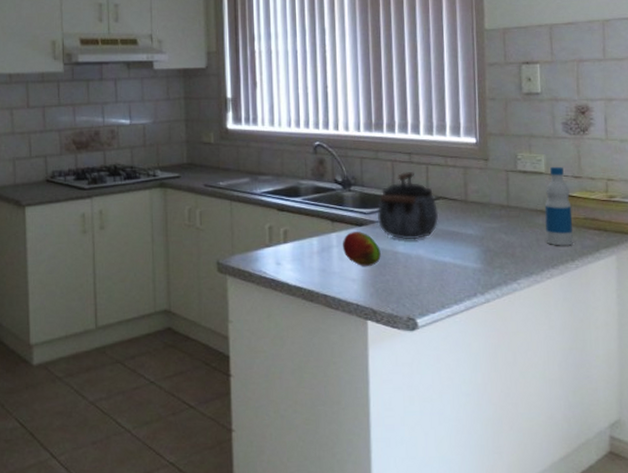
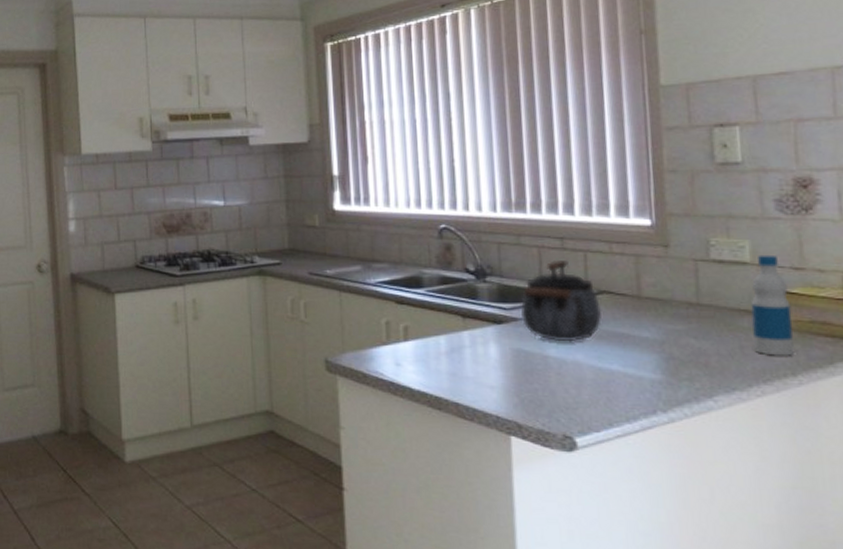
fruit: present [342,232,381,266] -> none [476,330,527,371]

